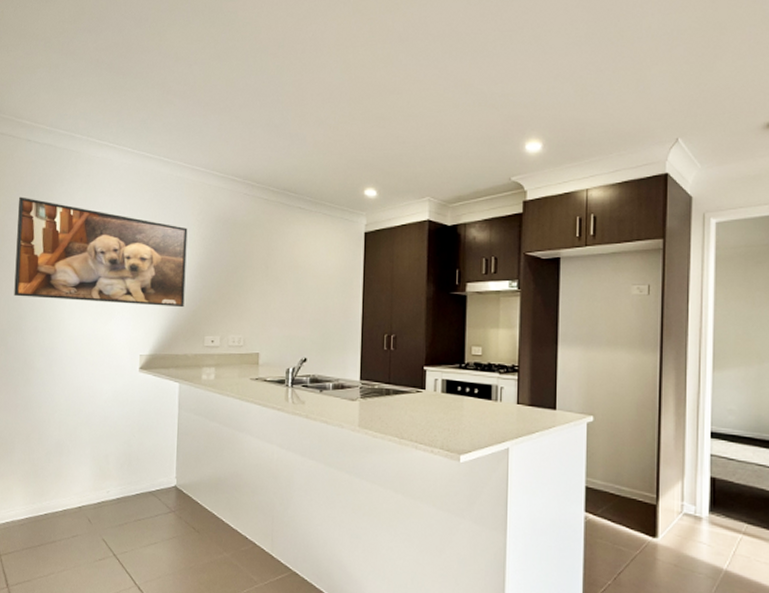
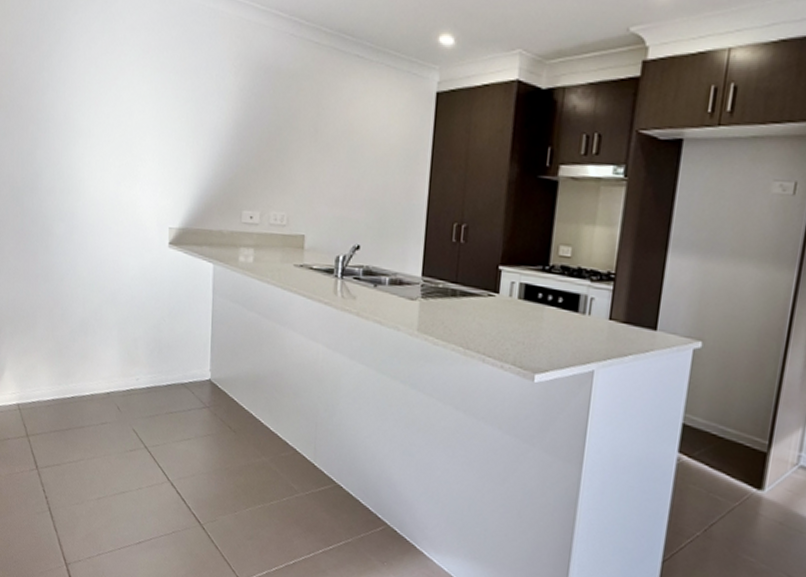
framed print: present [14,197,188,307] -> none [26,25,223,173]

